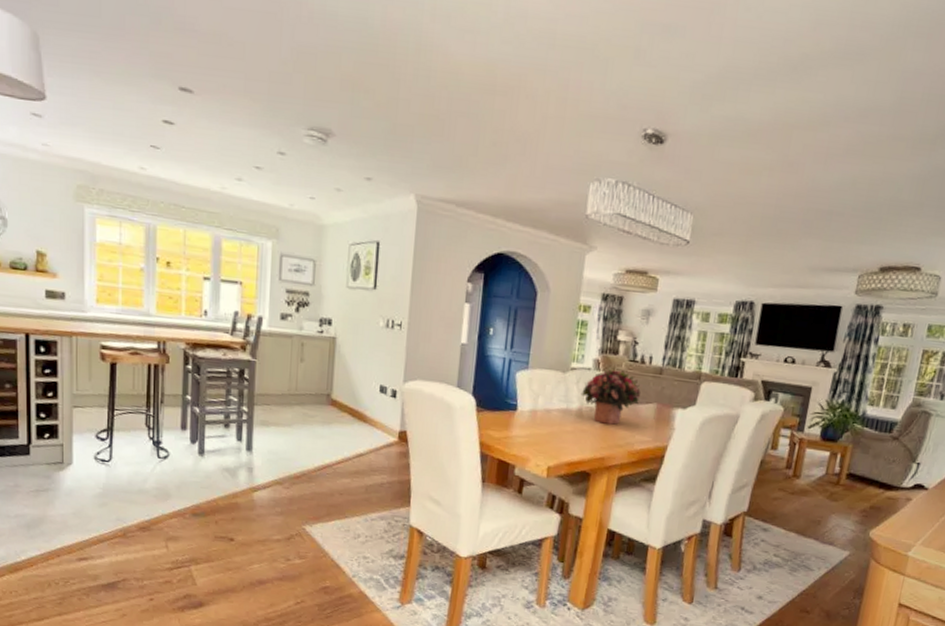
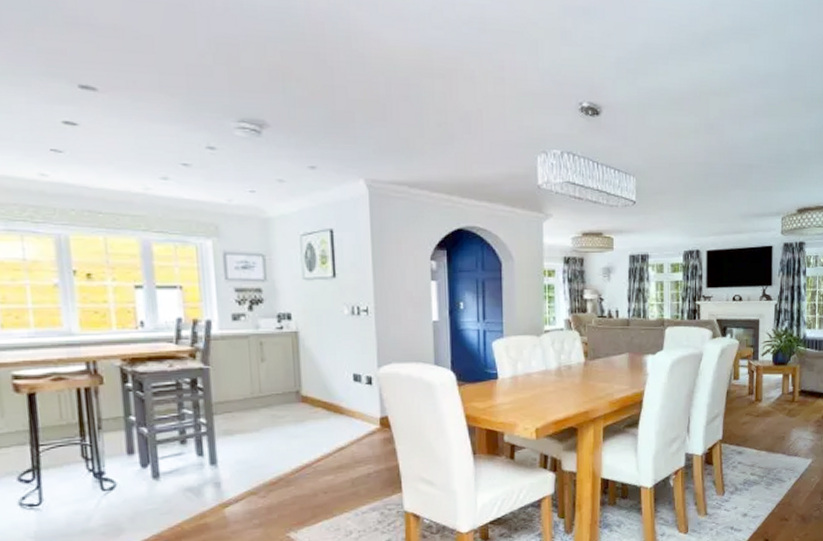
bouquet: present [580,369,641,425] -> none [557,327,613,380]

